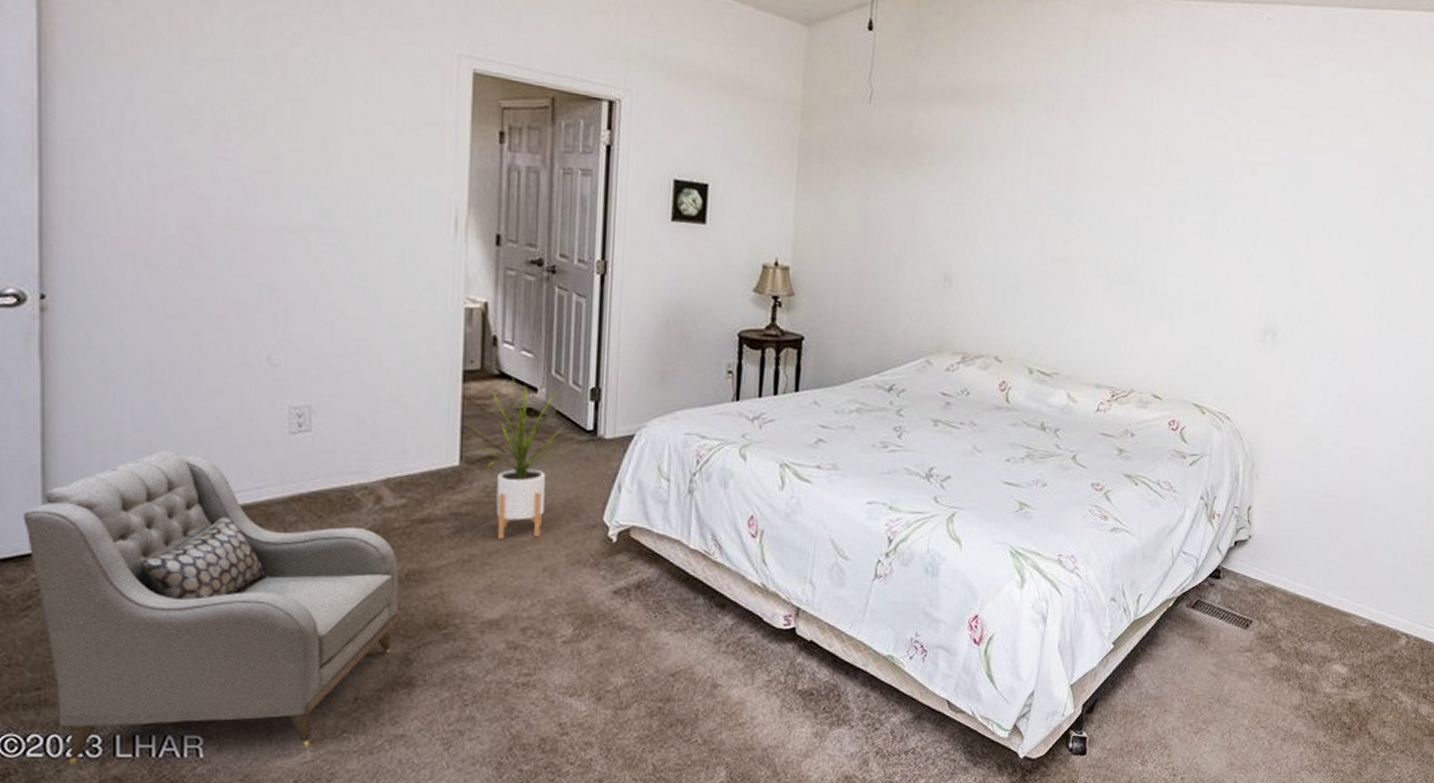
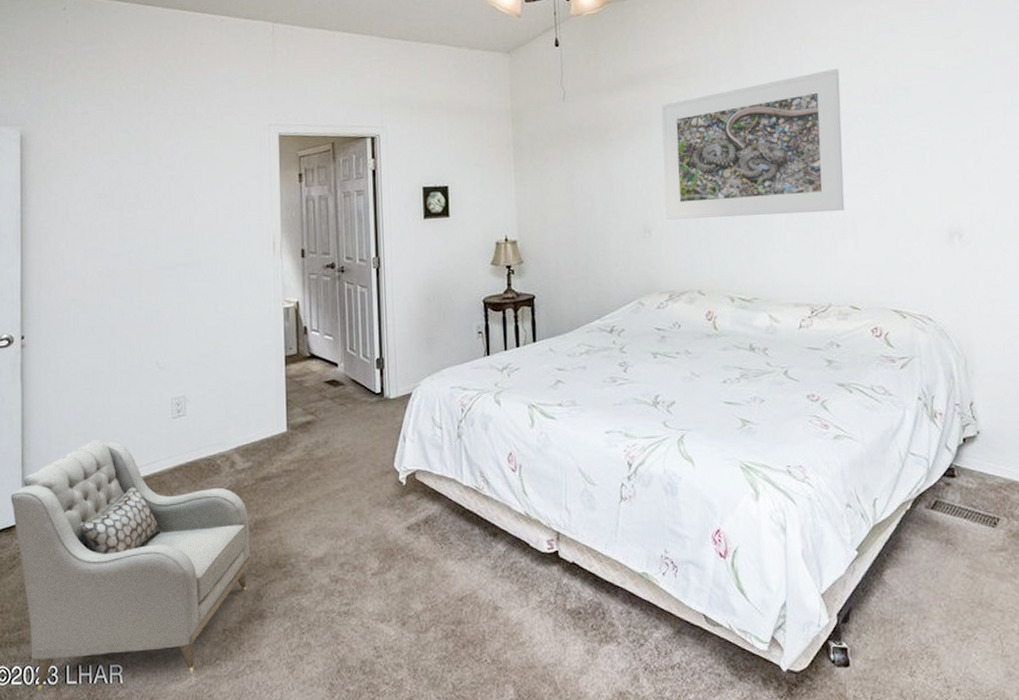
house plant: present [469,378,570,539] -> none [291,357,365,489]
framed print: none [972,126,1188,291] -> present [661,68,845,220]

